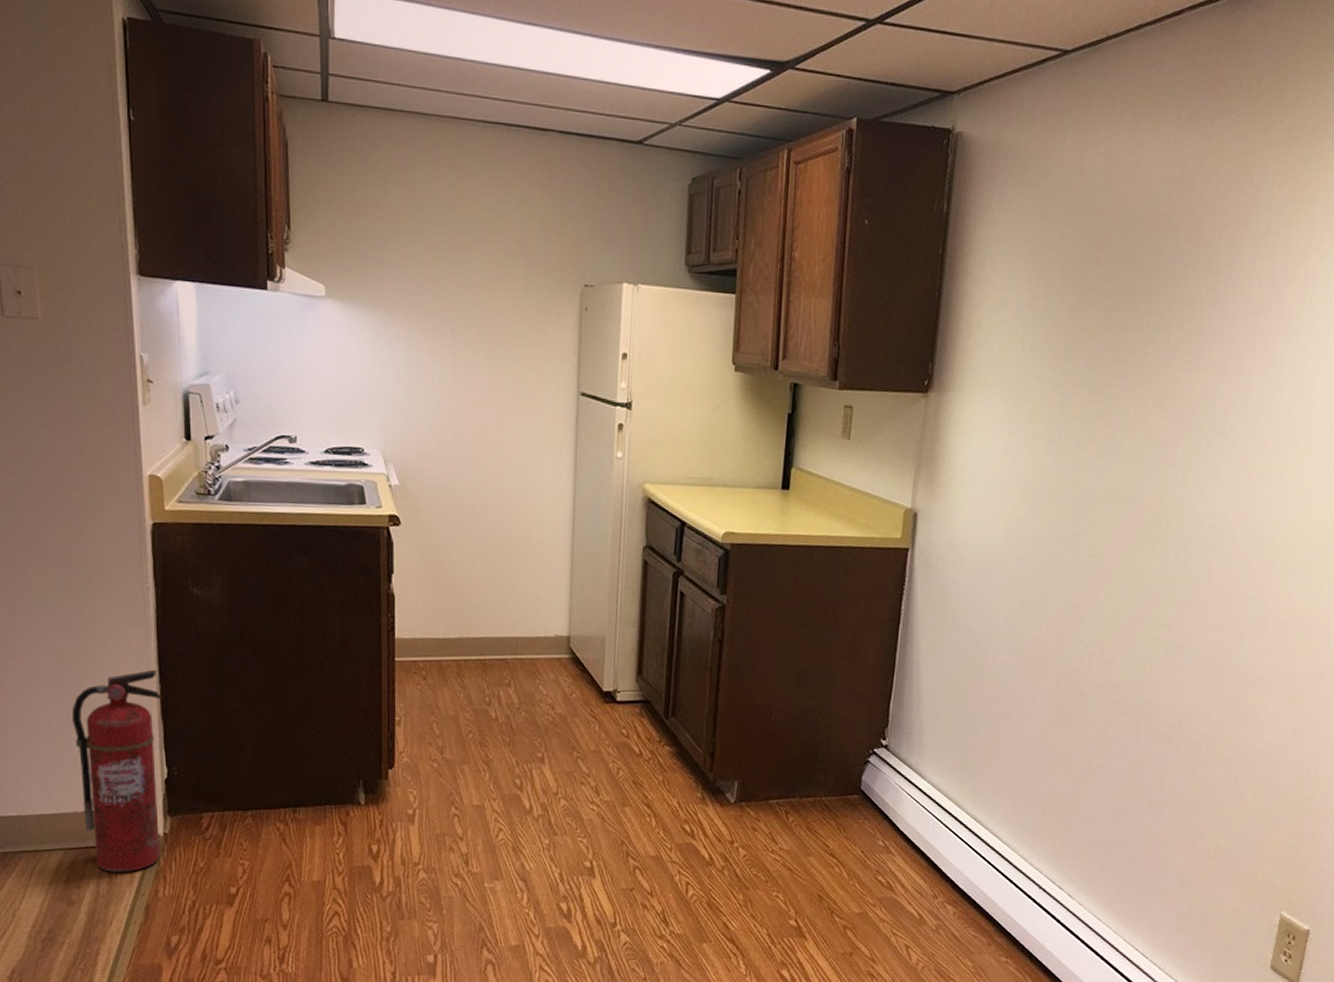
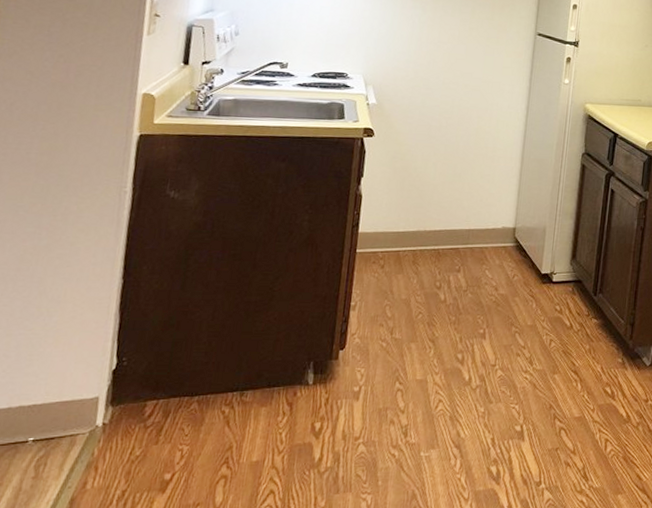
fire extinguisher: present [71,669,162,873] -> none [17,266,123,467]

